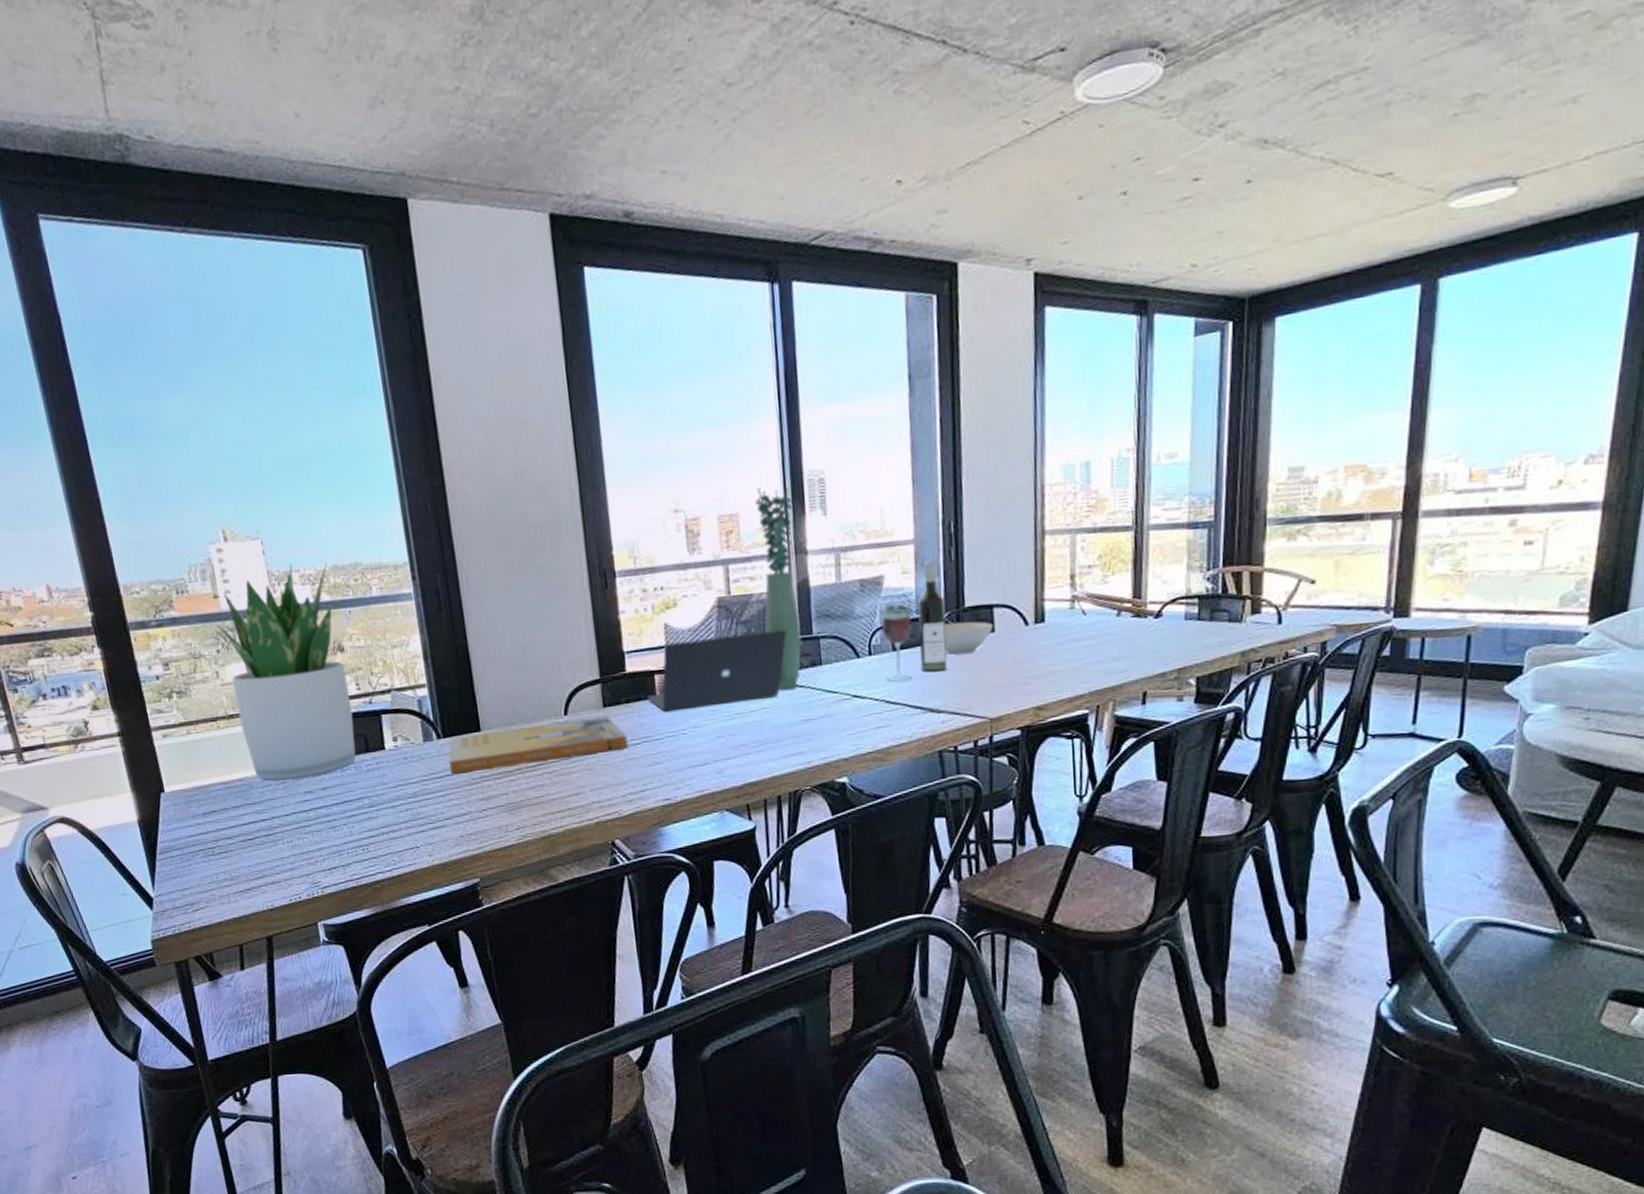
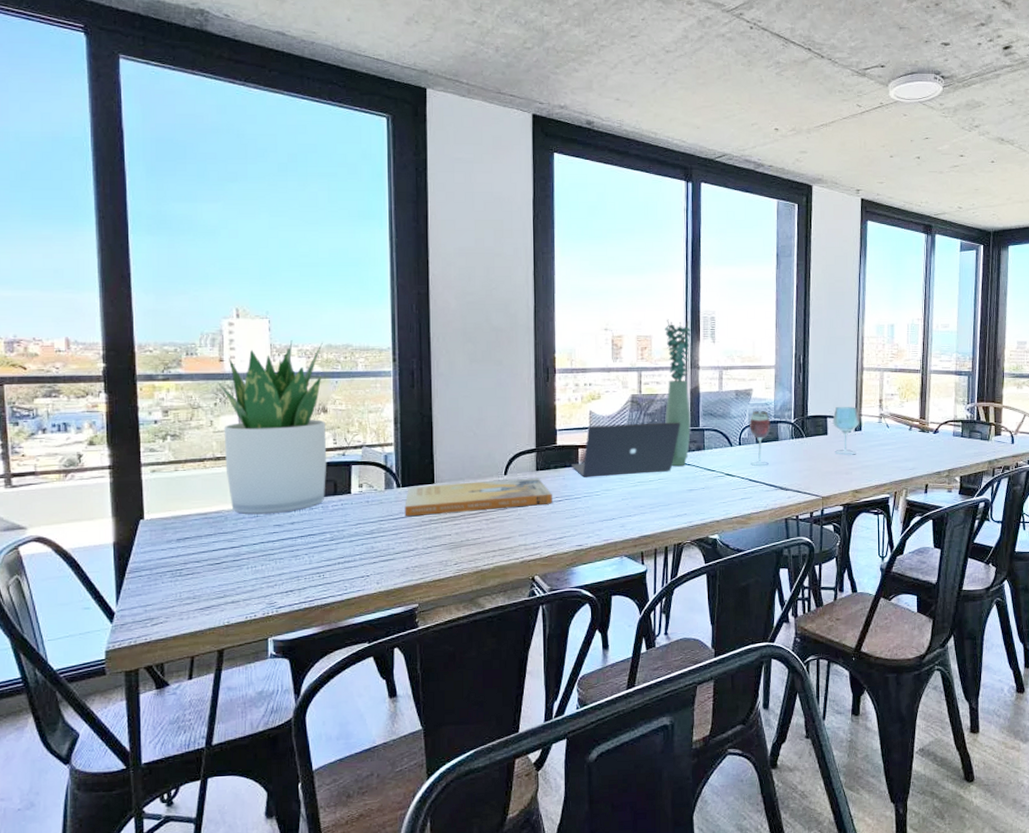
bottle: present [918,560,948,673] -> none [775,381,795,461]
bowl: present [943,621,994,654] -> none [793,426,827,449]
wine glass: none [1001,589,1041,659] -> present [832,407,859,455]

